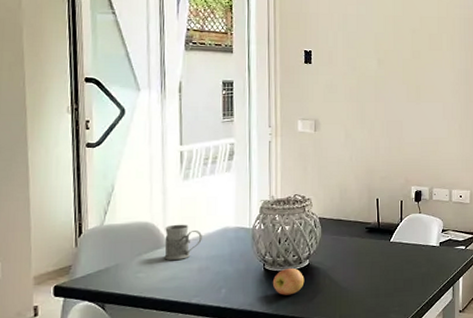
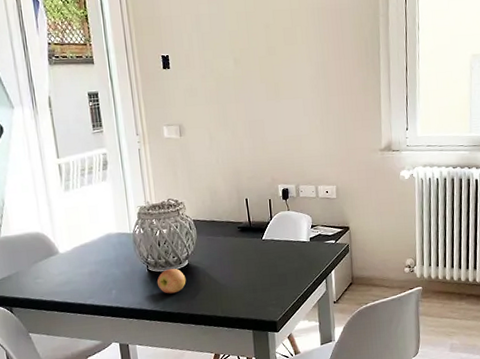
mug: present [164,224,202,261] -> none [54,232,89,267]

